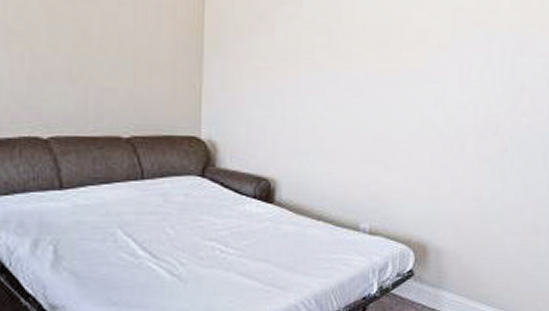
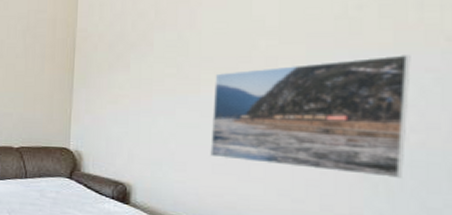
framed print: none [359,37,531,159] -> present [210,53,411,178]

